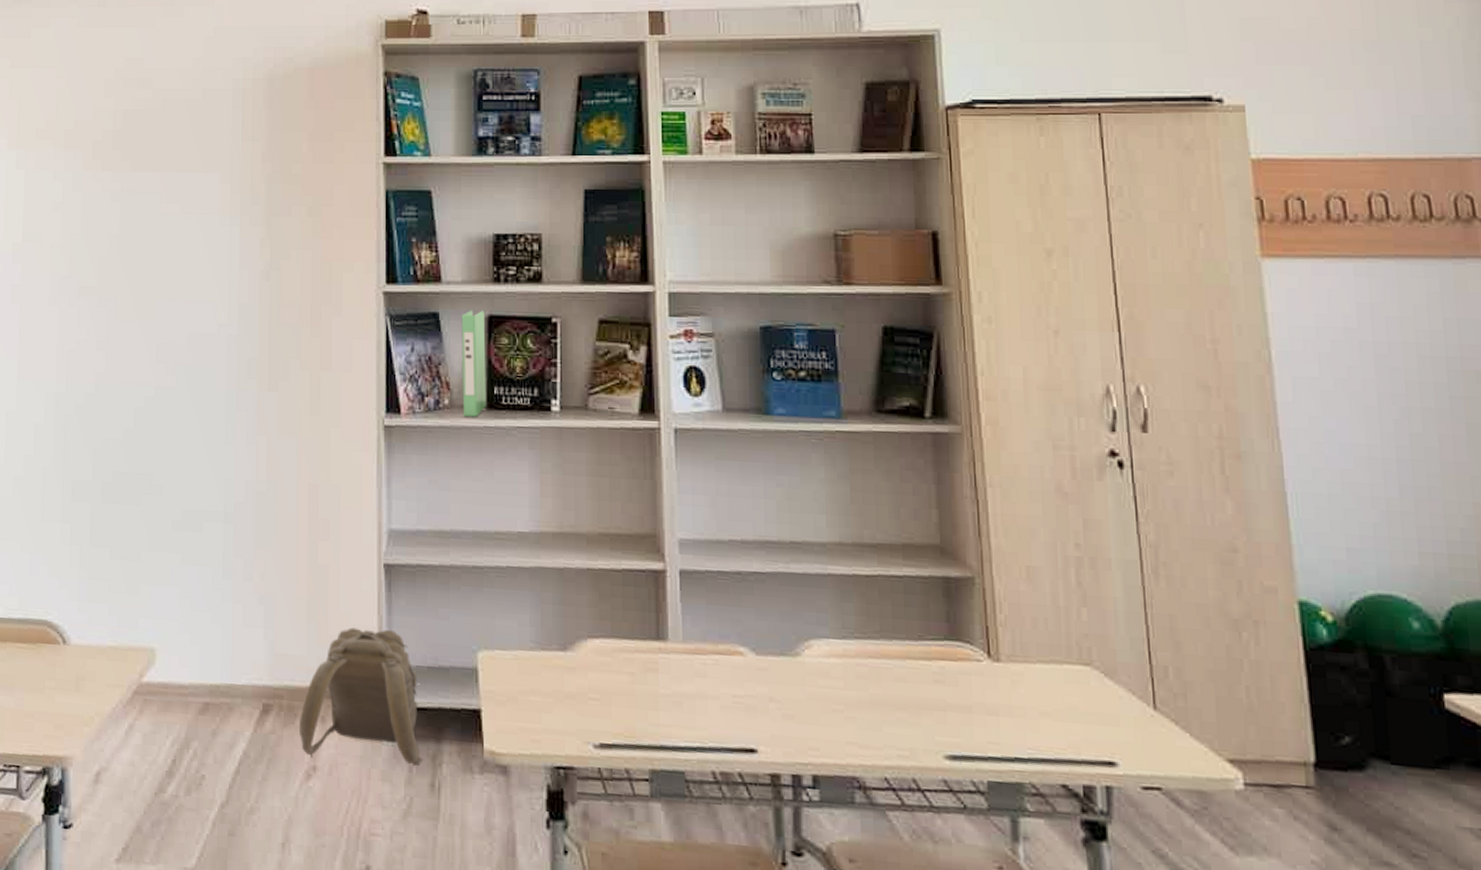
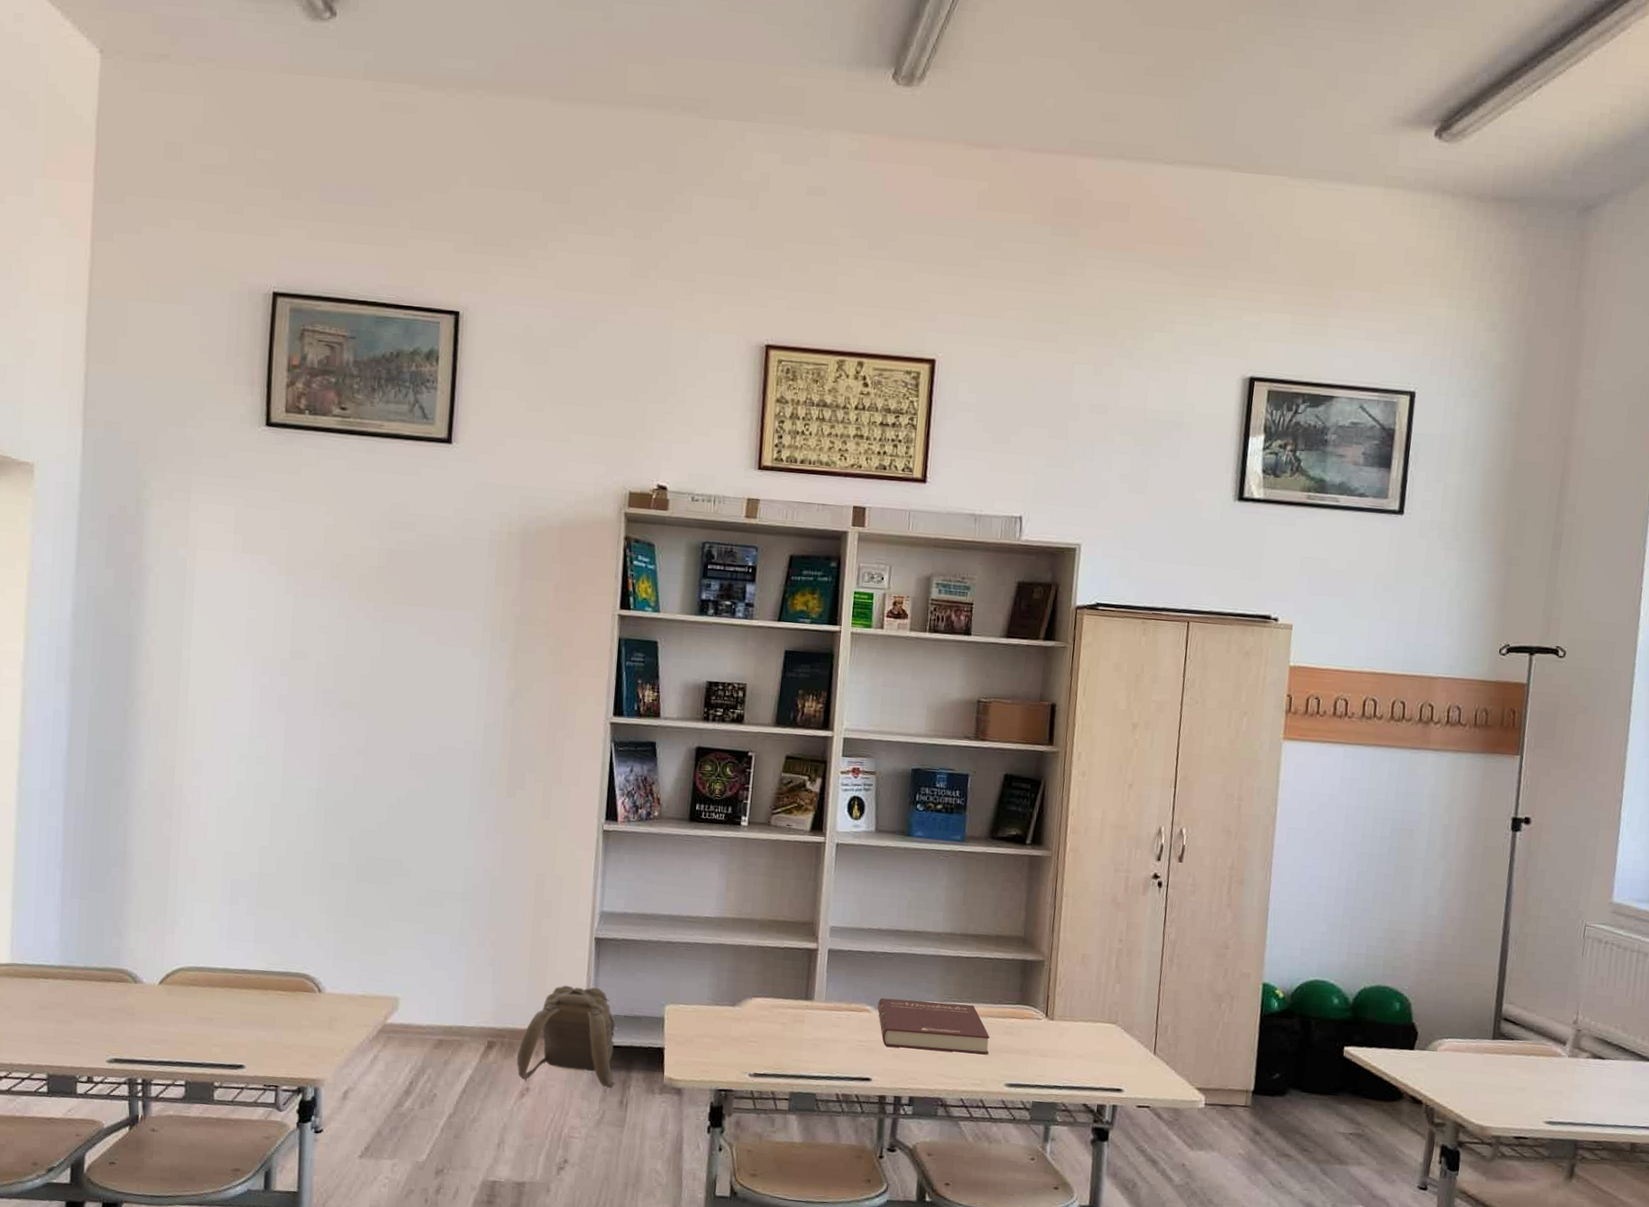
binder: present [461,310,486,417] -> none [669,742,694,827]
book: none [754,635,914,713] -> present [877,998,990,1054]

